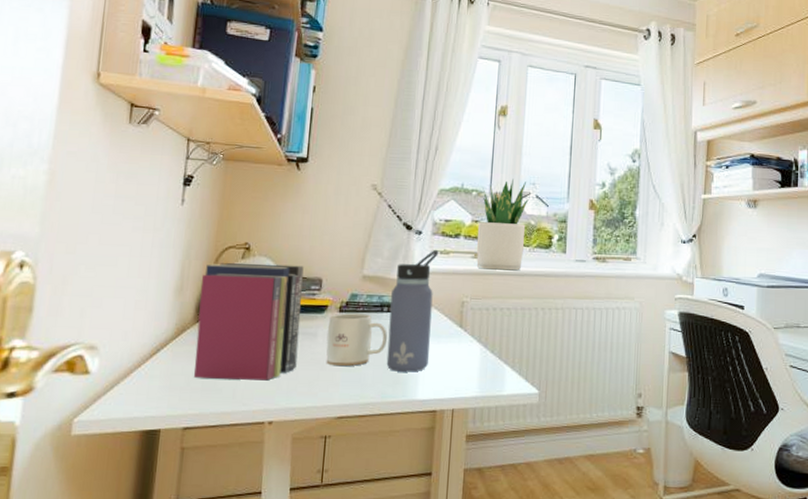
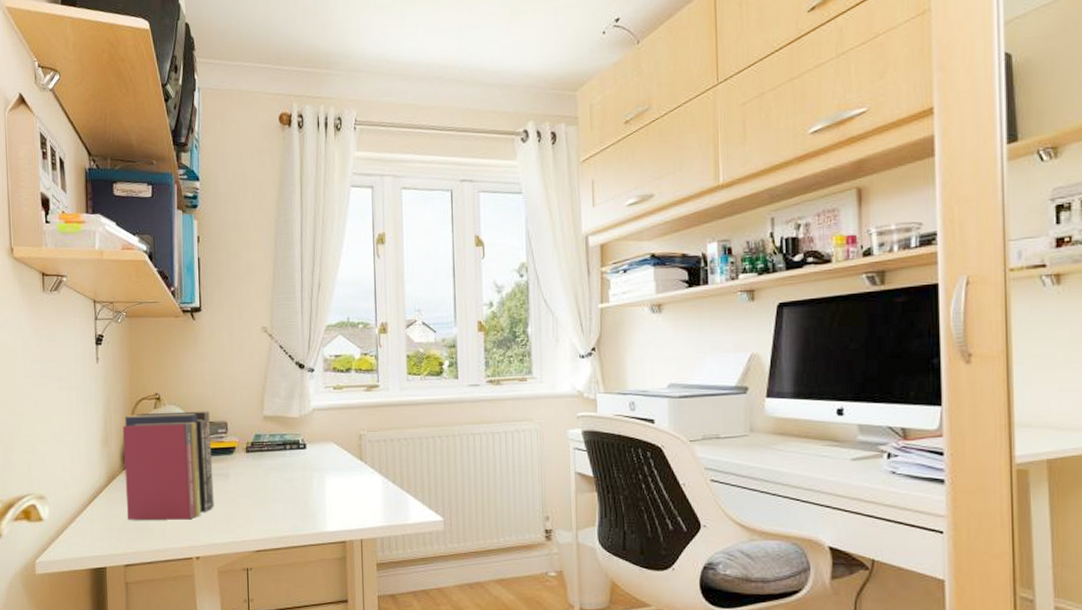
mug: present [326,313,388,367] -> none [237,453,294,504]
water bottle: present [386,249,439,372] -> none [292,385,333,506]
planter: present [476,178,529,271] -> none [367,307,416,401]

